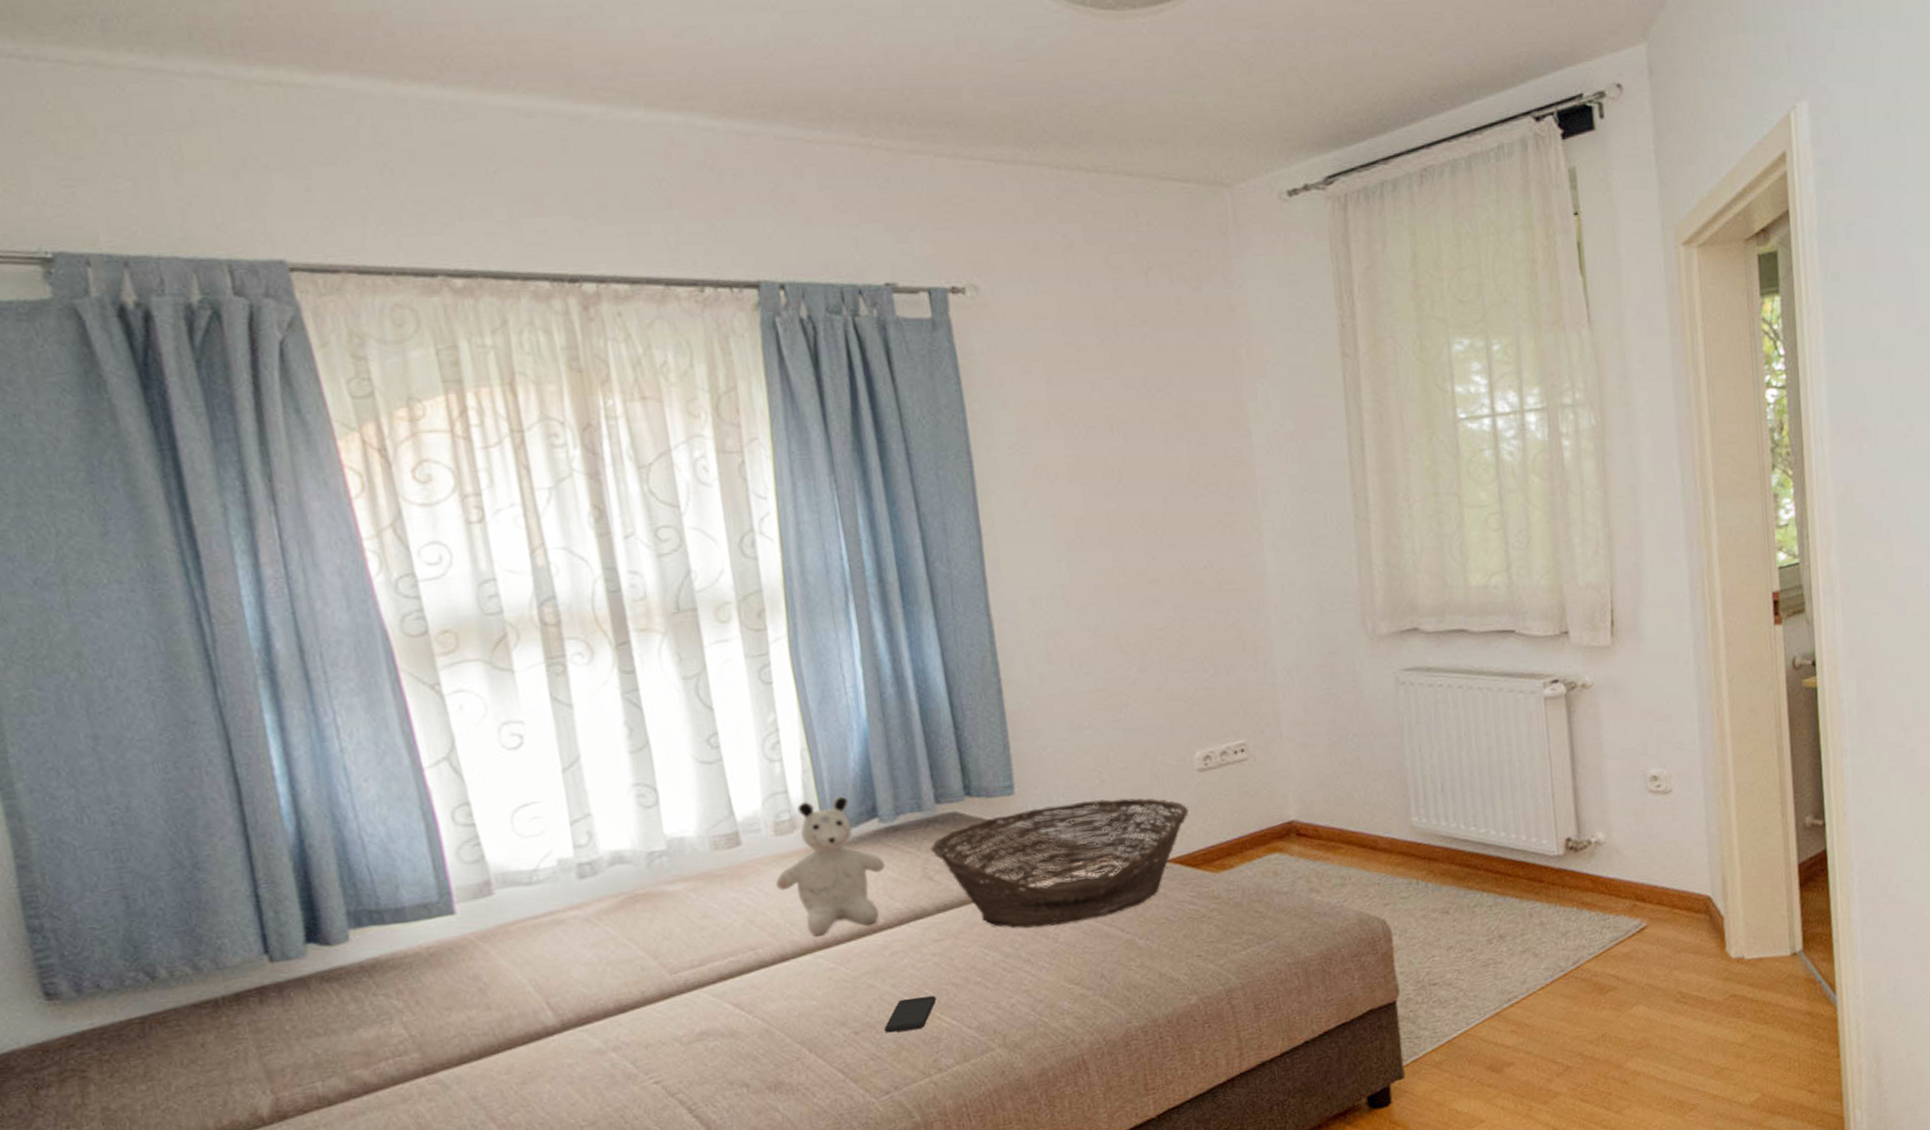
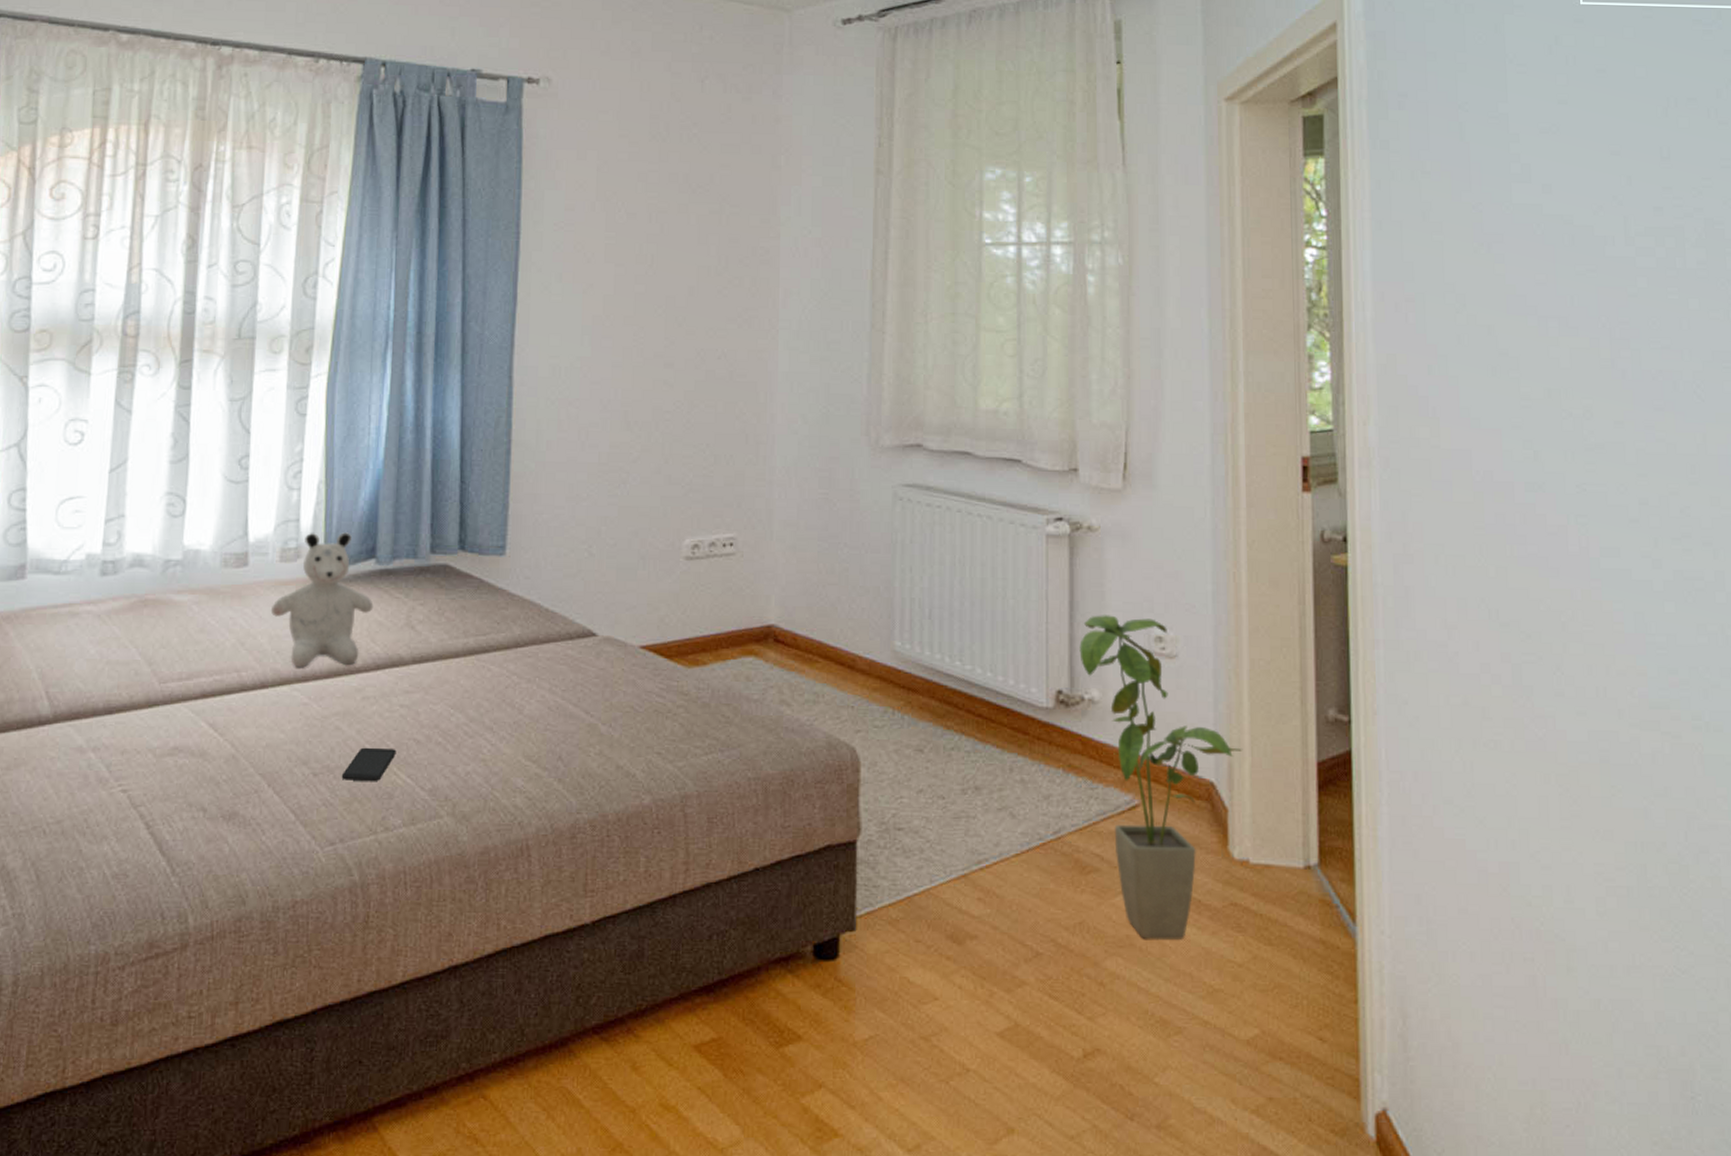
basket: present [931,798,1189,928] -> none [418,572,670,697]
house plant: none [1583,761,1734,1038] -> present [1079,615,1243,940]

